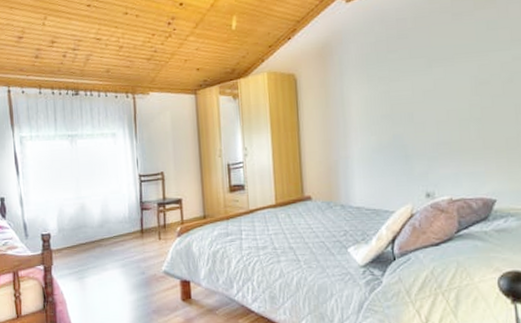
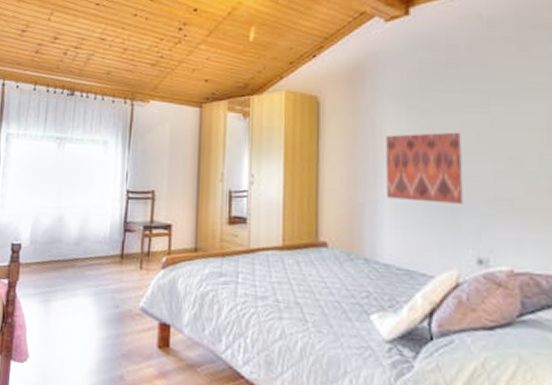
wall art: none [352,93,414,154] -> present [386,132,463,204]

